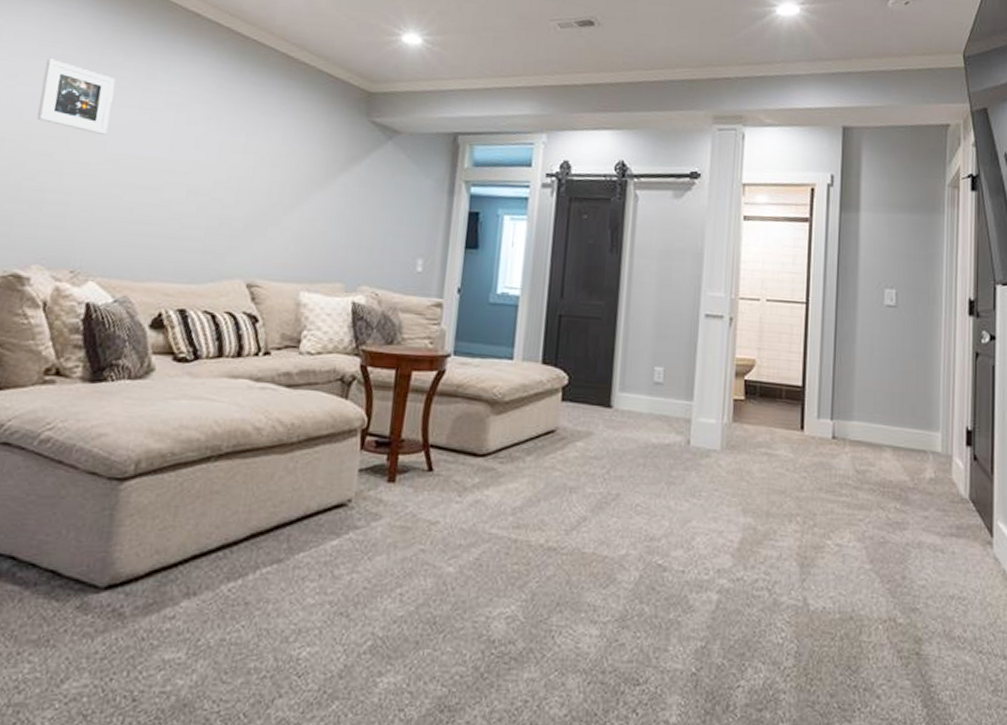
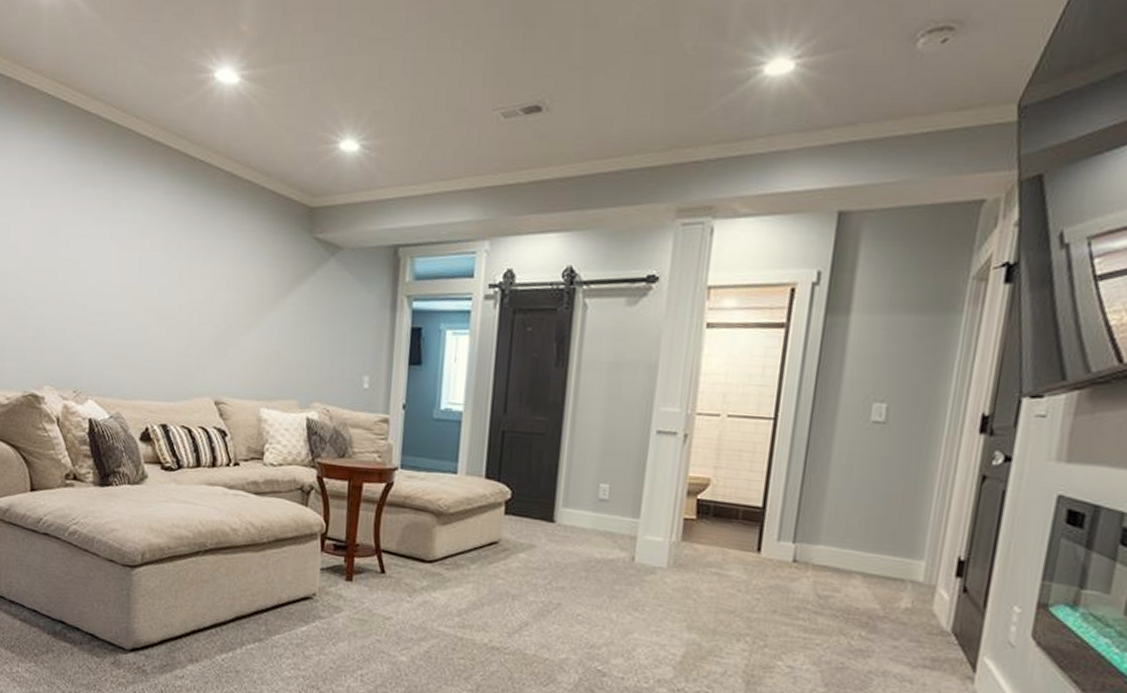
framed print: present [37,58,115,135] -> none [30,195,88,265]

